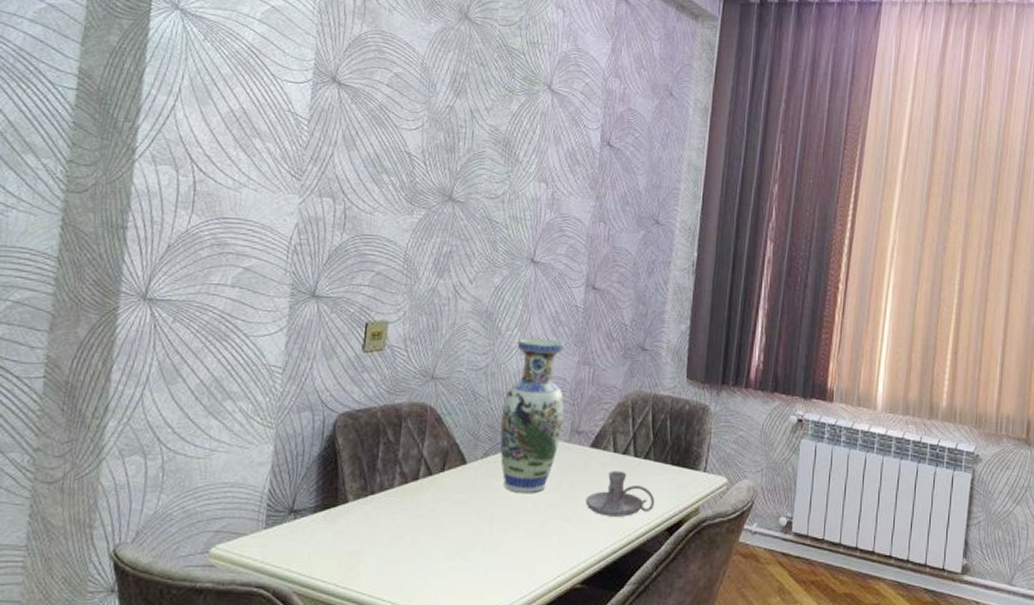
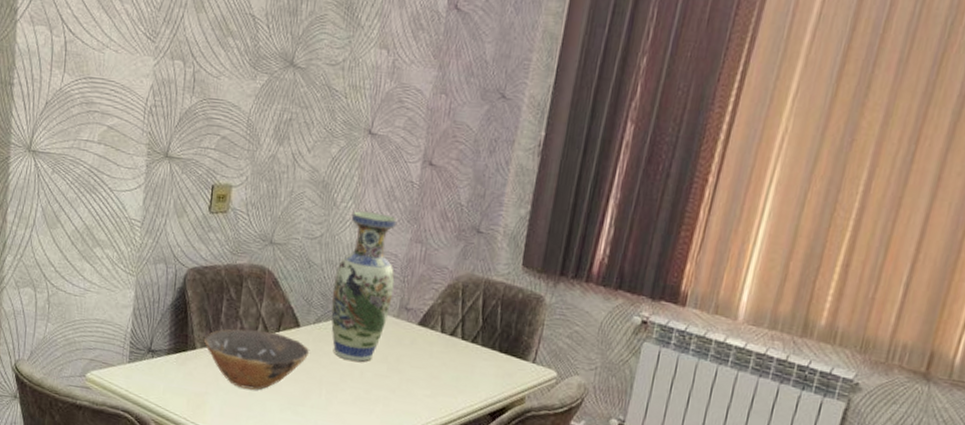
bowl: none [357,472,478,539] -> present [203,328,310,390]
candle holder: present [586,470,655,517] -> none [410,350,480,396]

